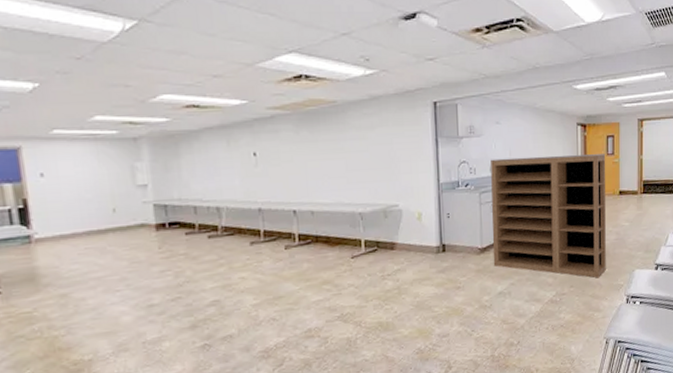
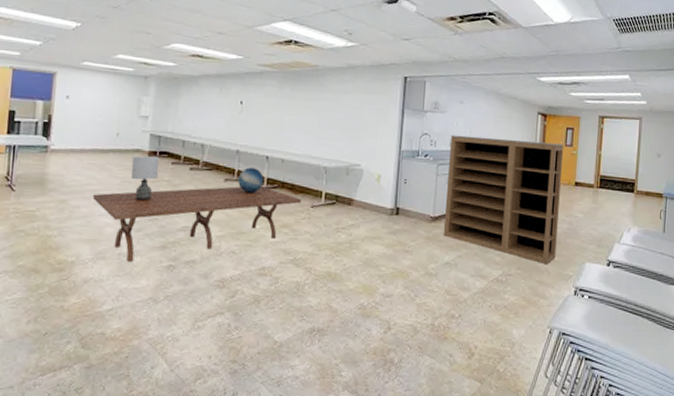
dining table: none [98,243,341,350] -> present [92,185,302,263]
lamp: none [137,229,173,281] -> present [130,156,160,201]
decorative globe: none [265,225,295,254] -> present [238,167,264,193]

